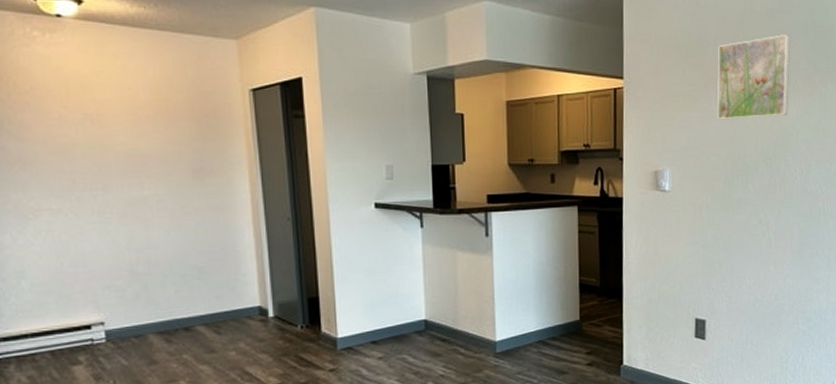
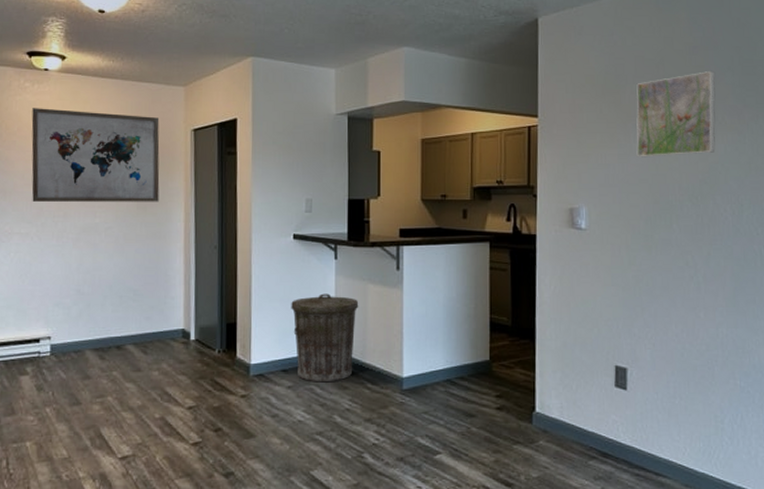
wall art: none [46,62,218,173] -> present [31,108,160,202]
trash can: none [377,263,448,352] -> present [291,293,359,383]

